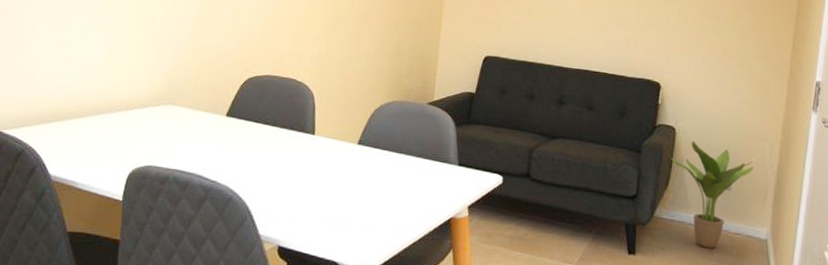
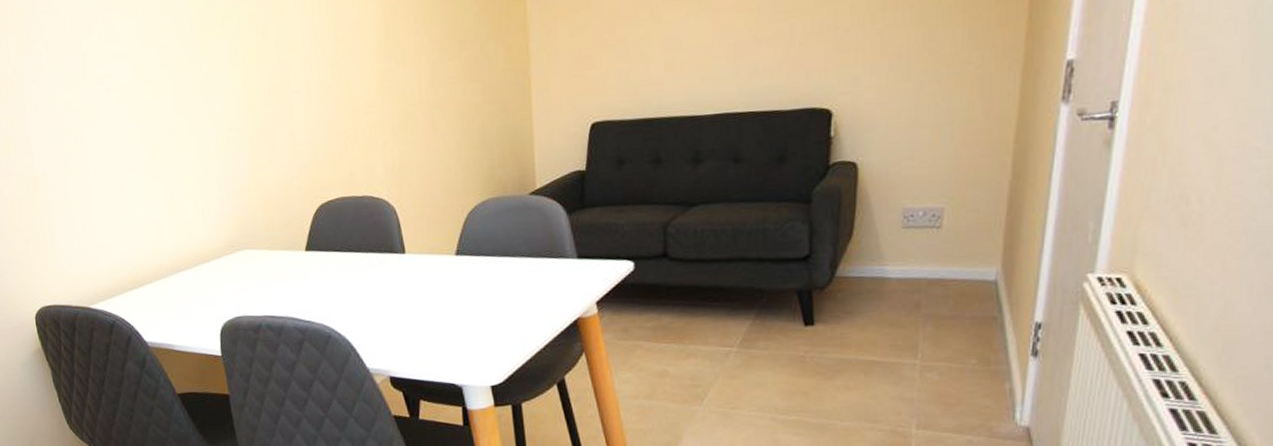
potted plant: present [669,141,753,249] -> none [851,174,973,304]

